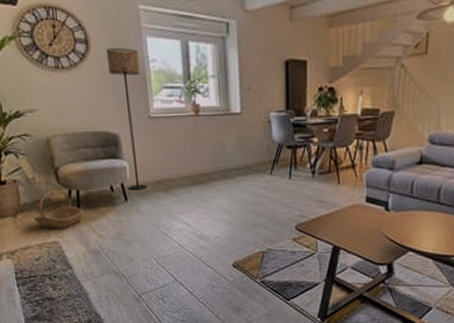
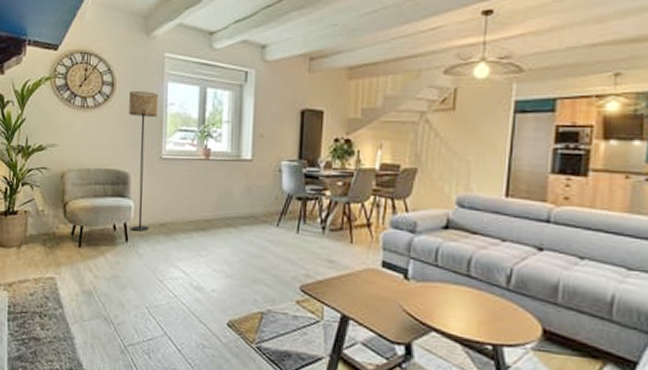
basket: present [34,190,84,229] -> none [36,224,84,265]

